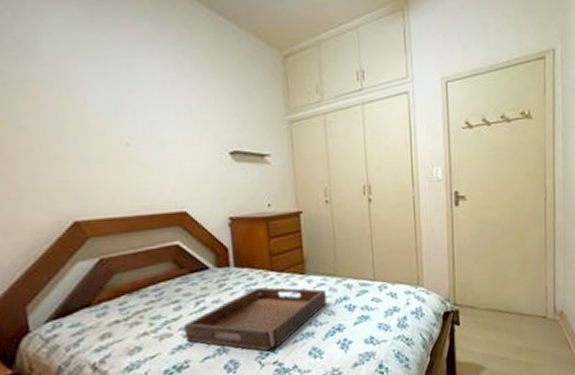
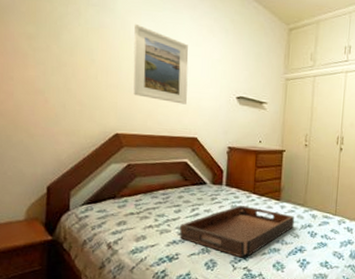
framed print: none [72,69,165,171] -> present [133,23,189,105]

